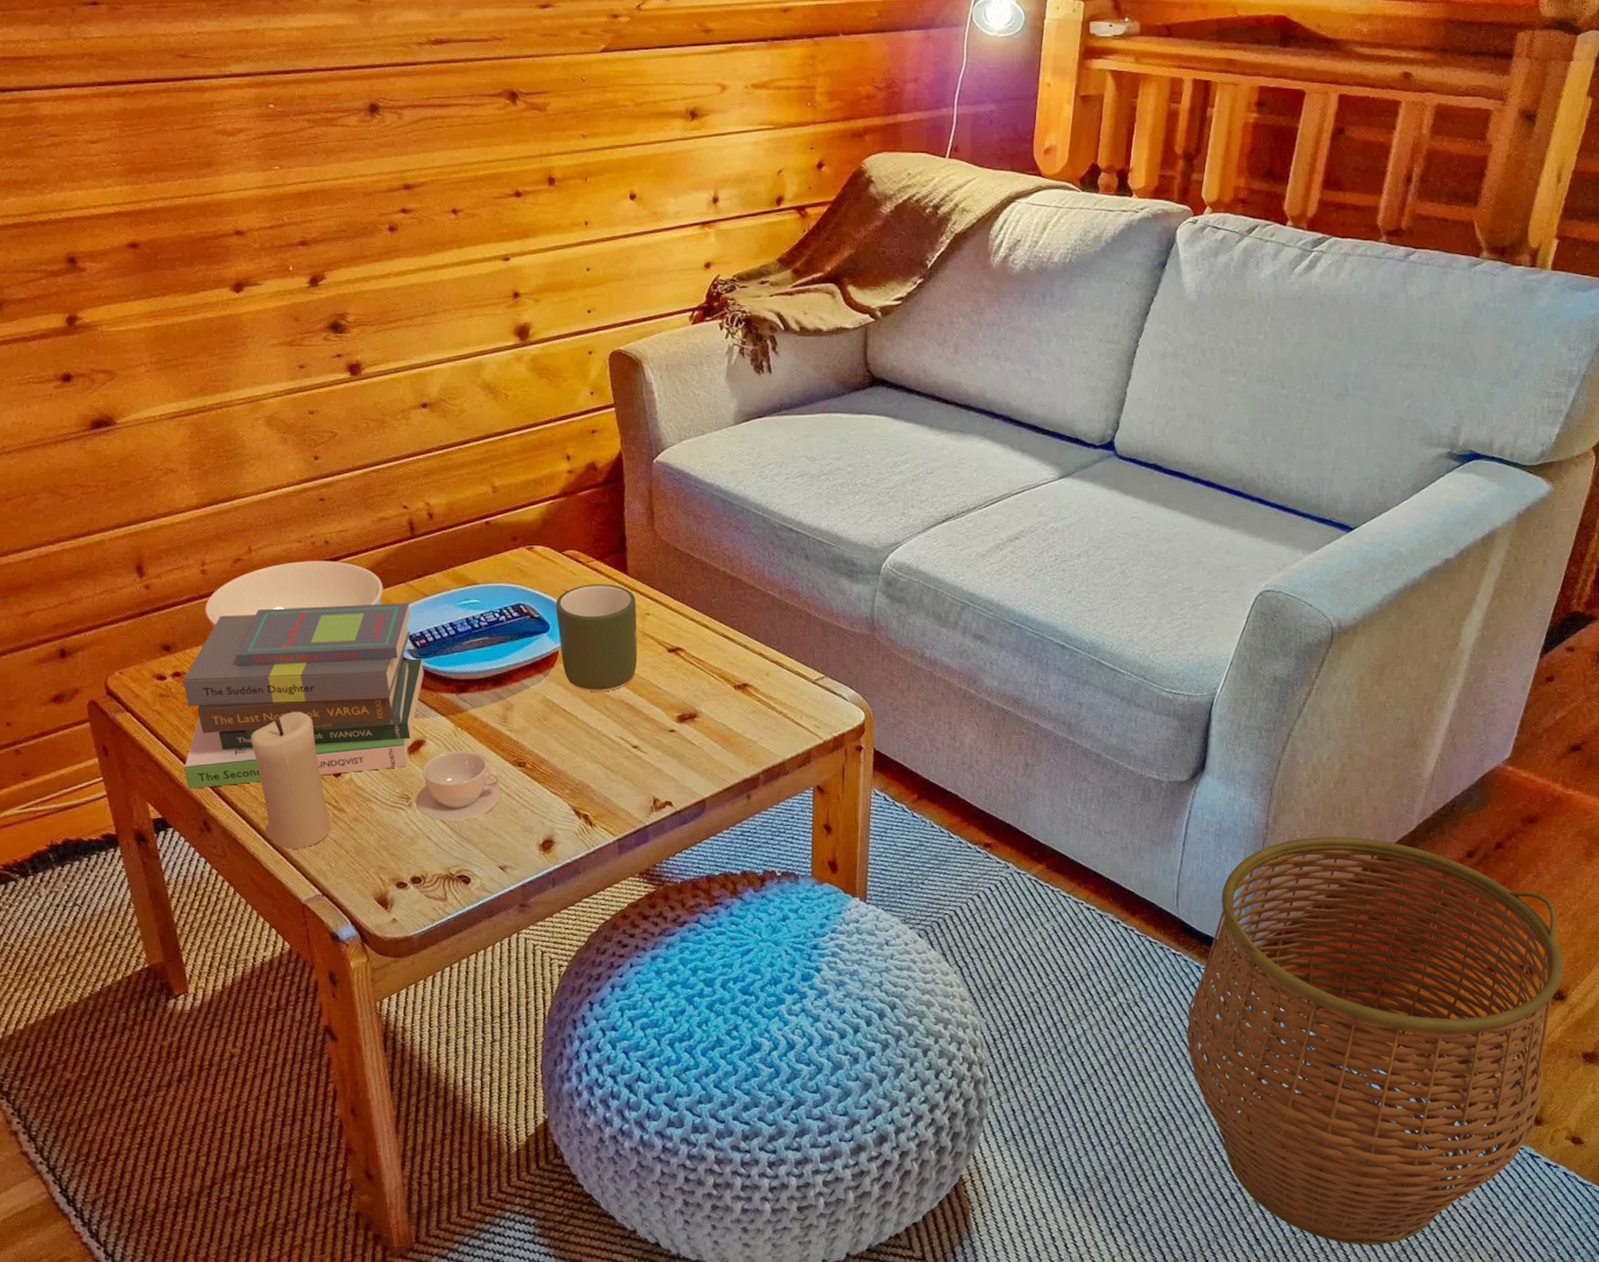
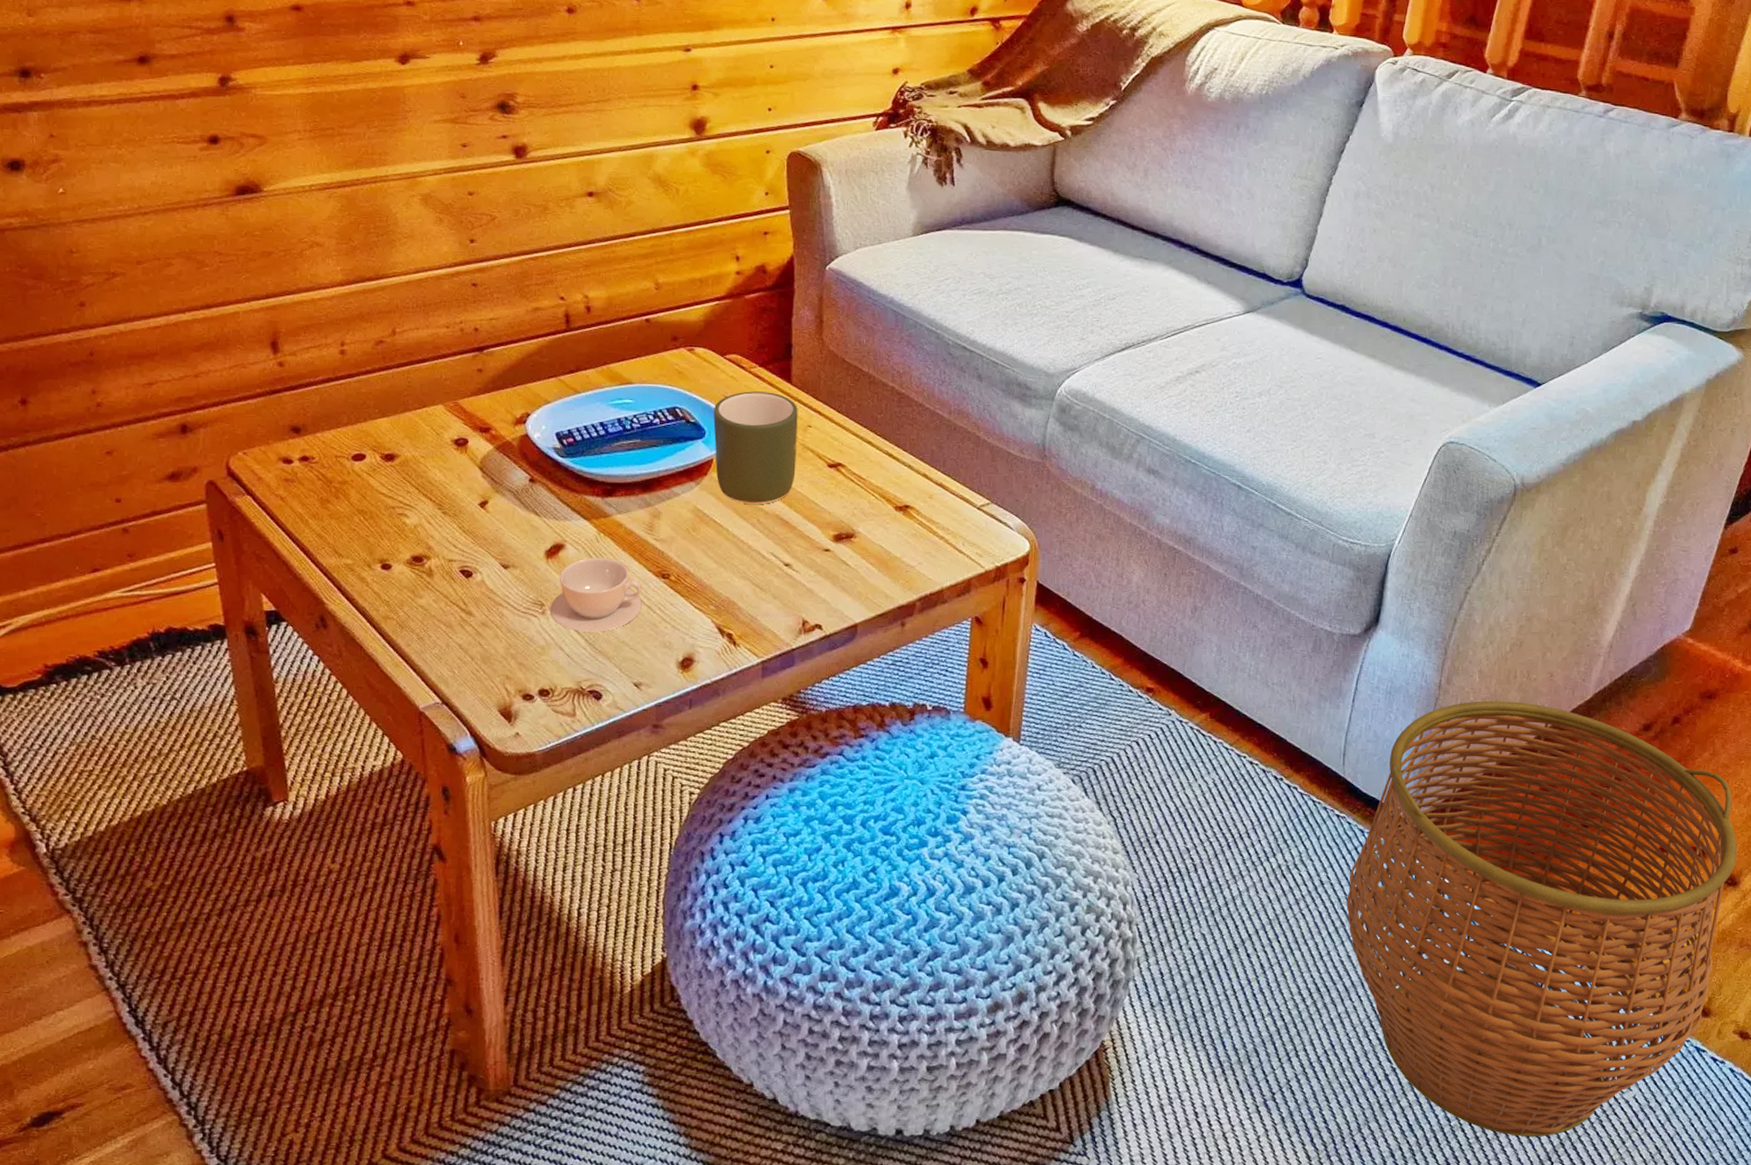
books: present [182,603,424,789] -> none [304,395,570,582]
bowl: present [204,561,383,628] -> none [340,347,533,412]
candle: present [251,711,331,849] -> none [378,505,457,652]

